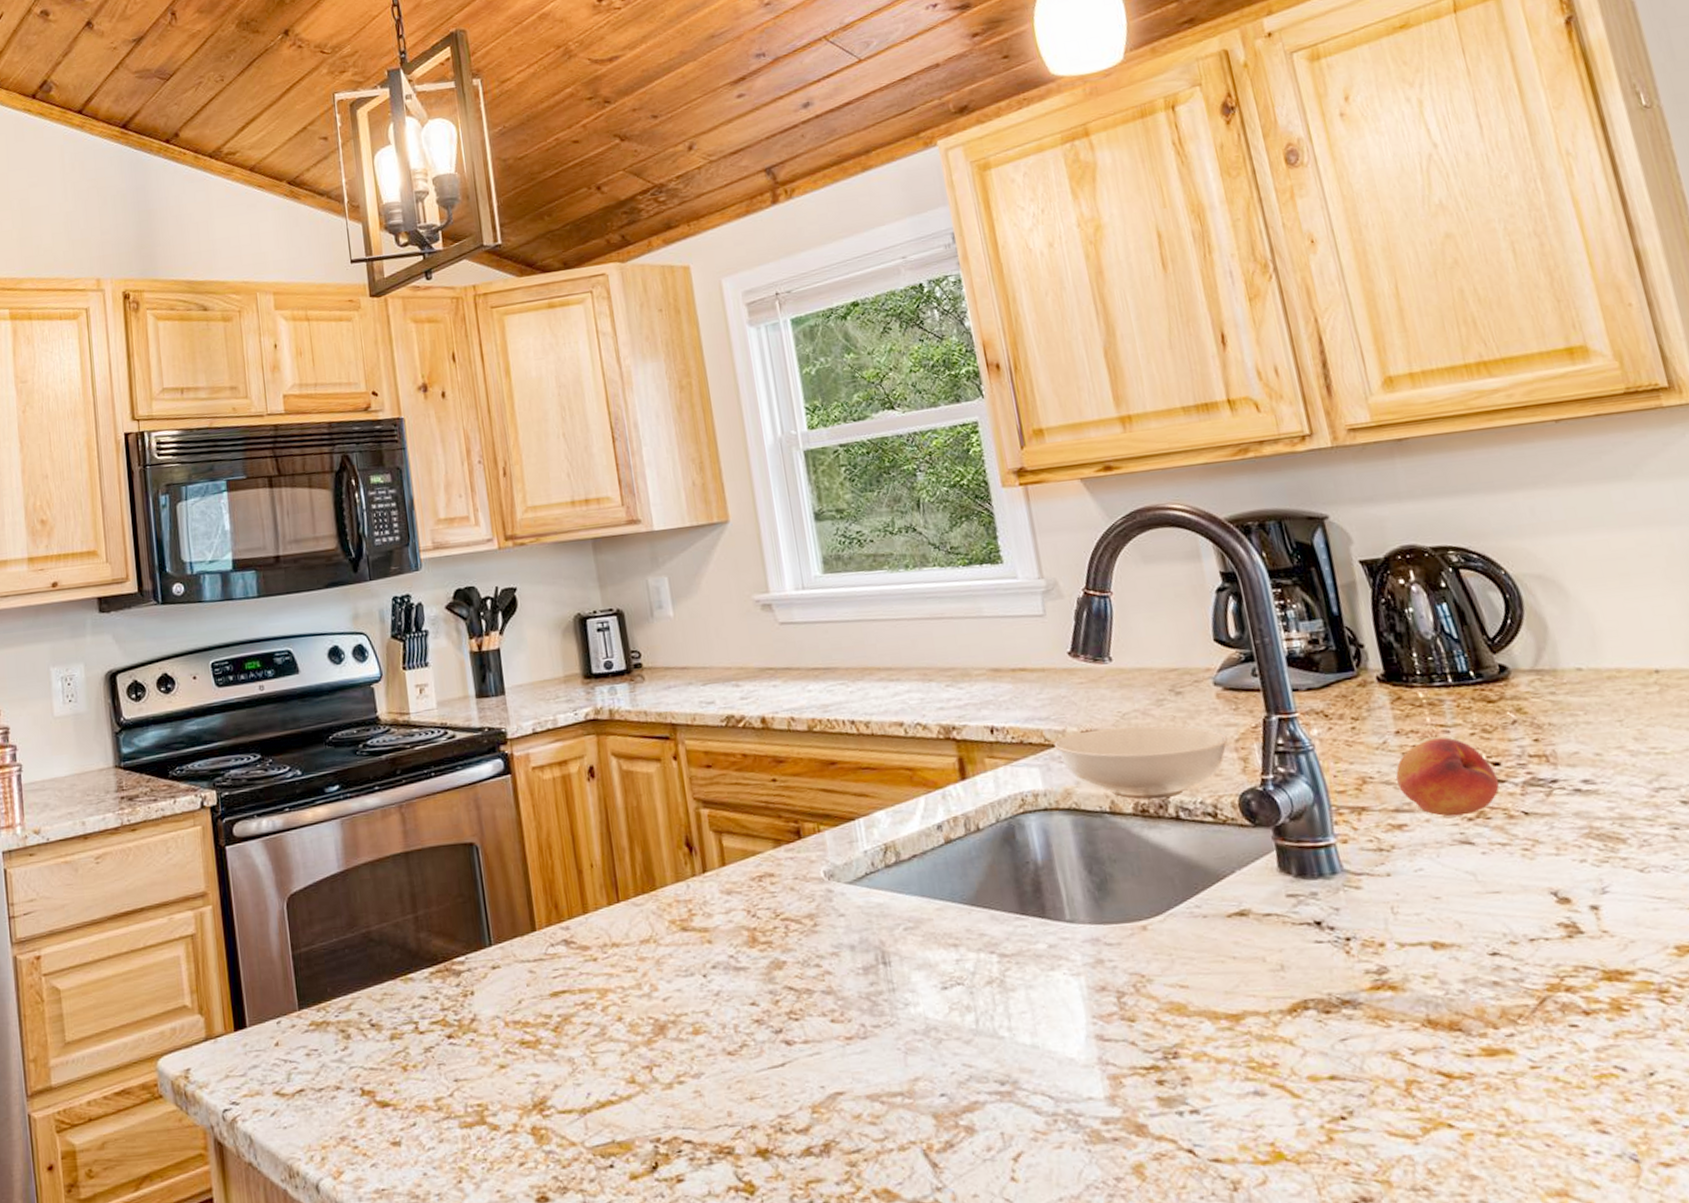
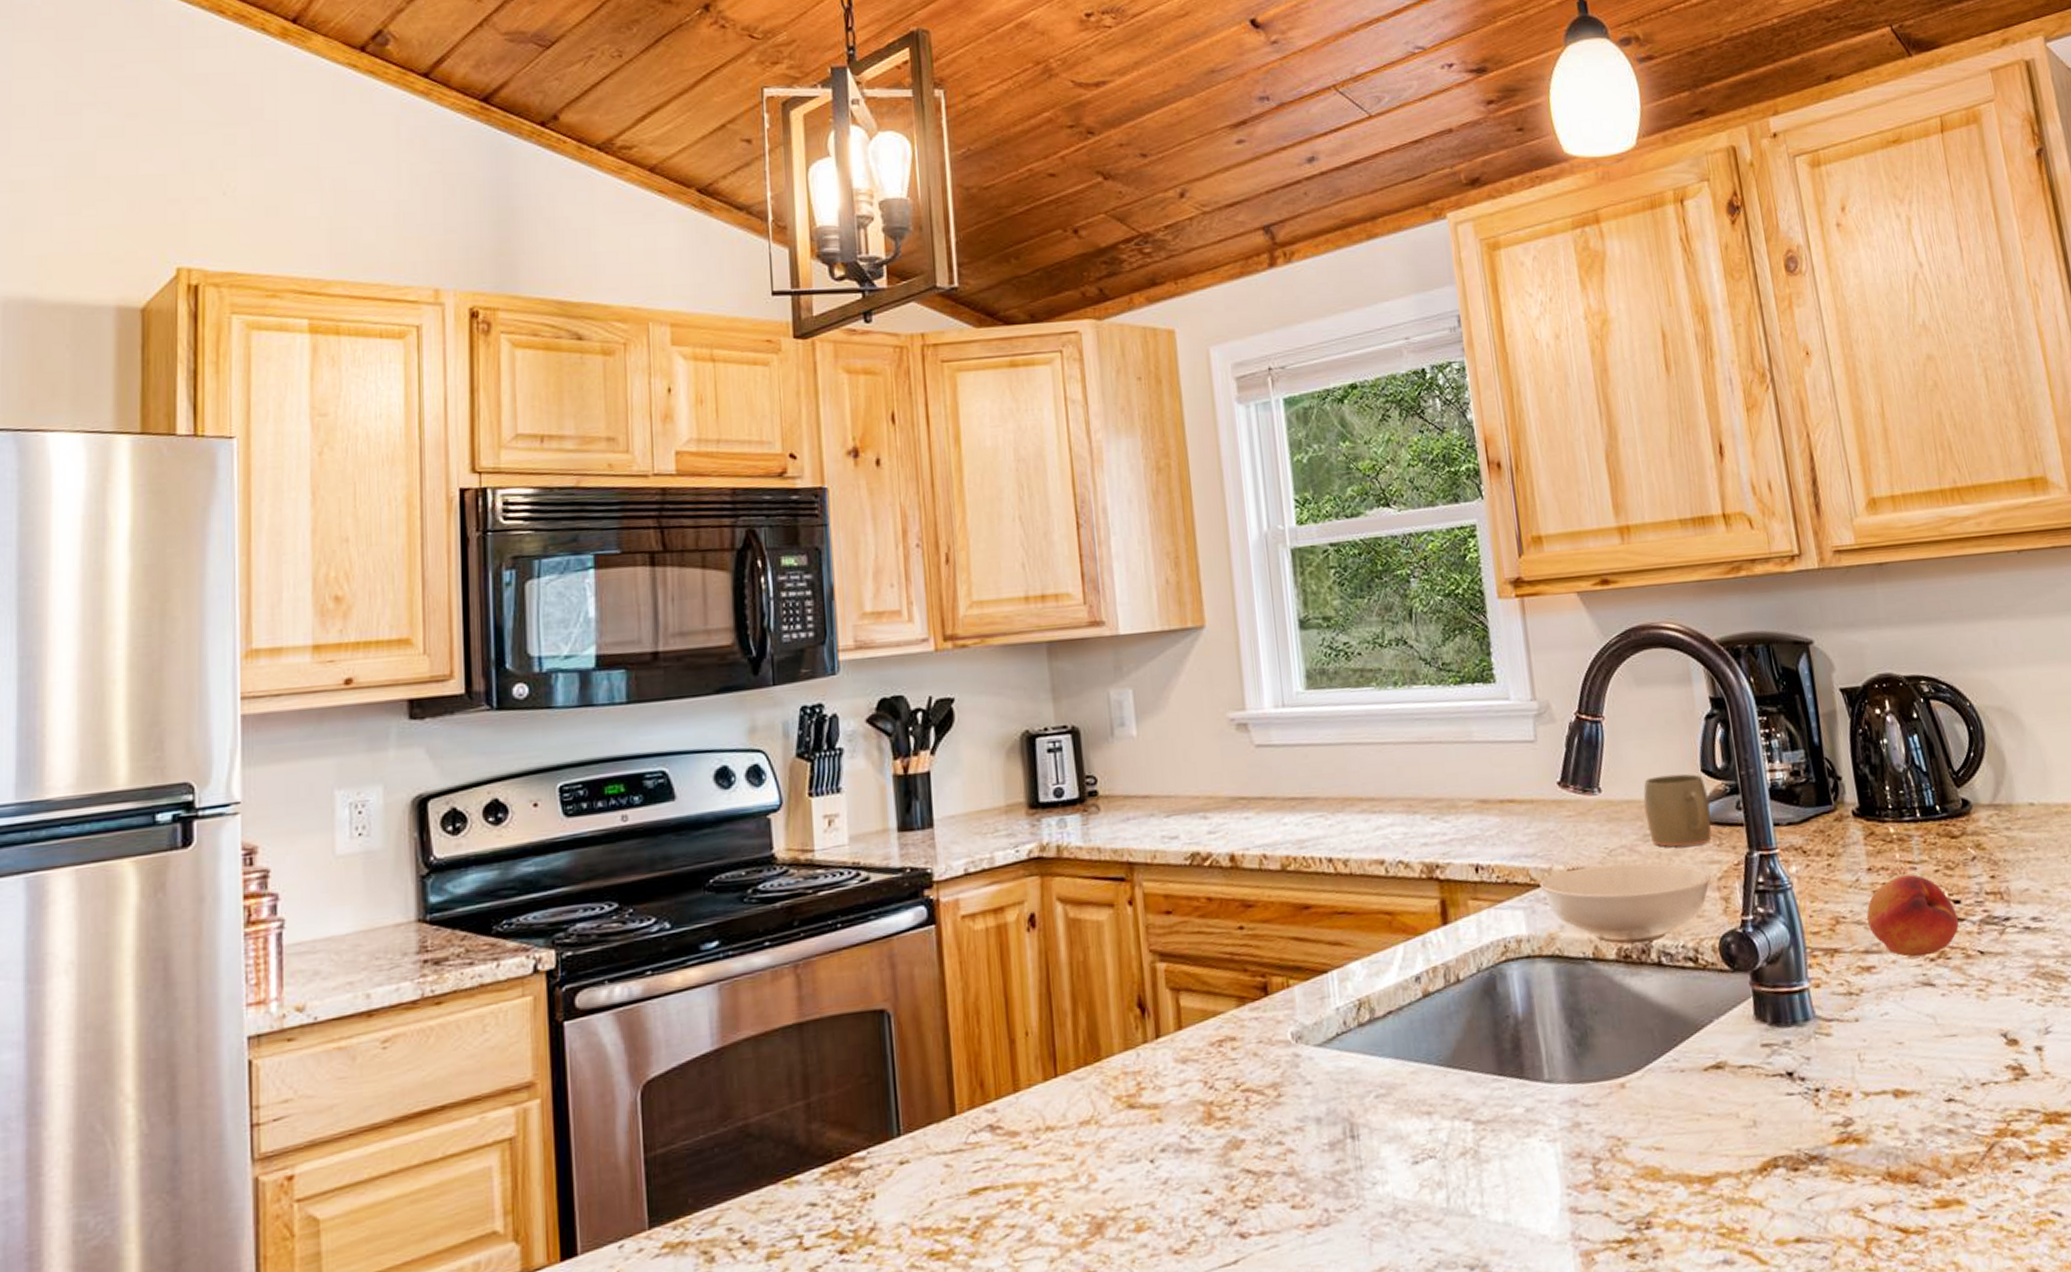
mug: none [1155,643,1227,711] -> present [1643,774,1712,847]

